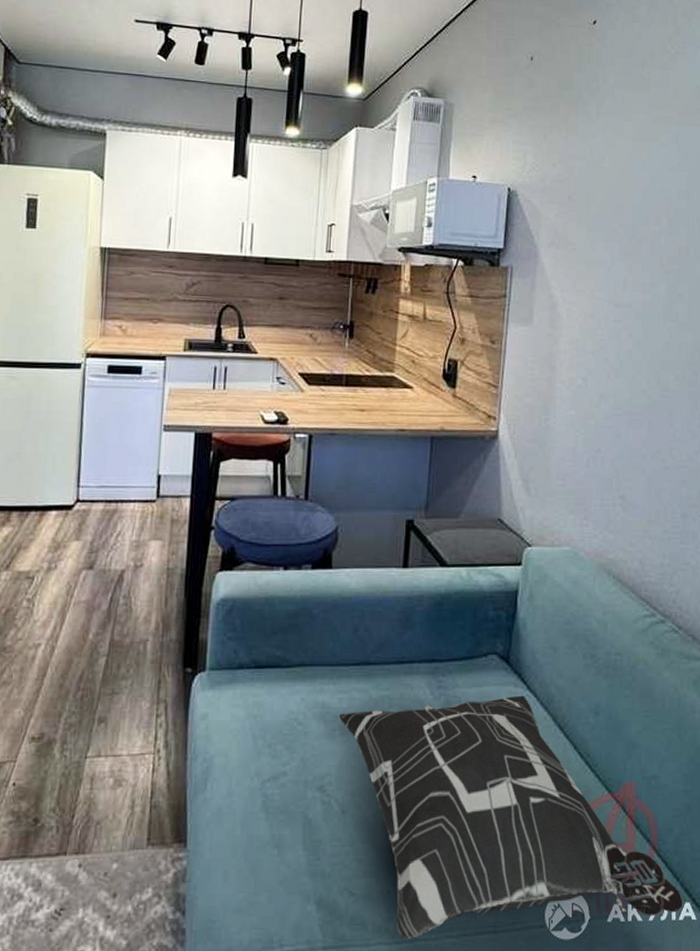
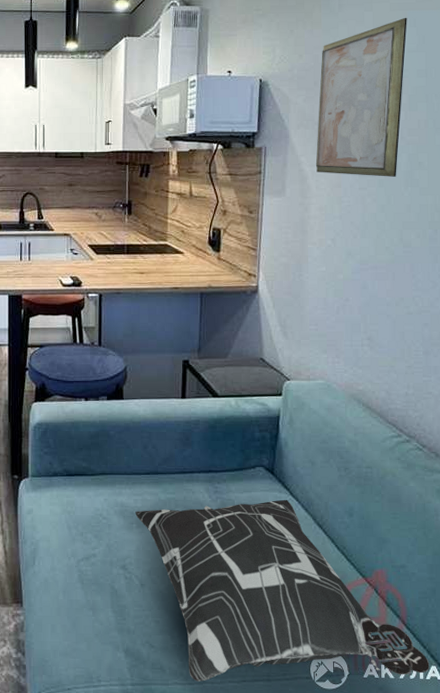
wall art: none [567,131,669,309] -> present [315,17,407,177]

